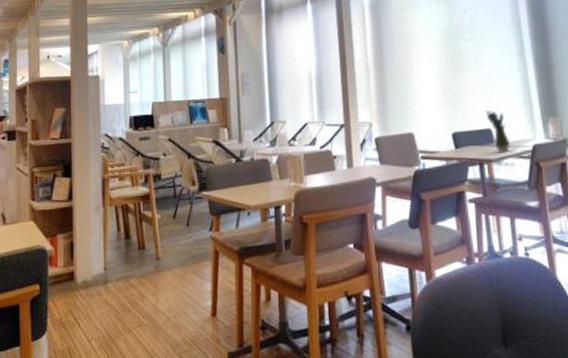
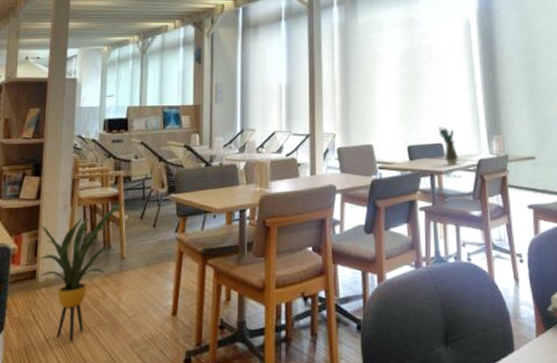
house plant: none [71,202,156,343] -> present [35,203,124,342]

